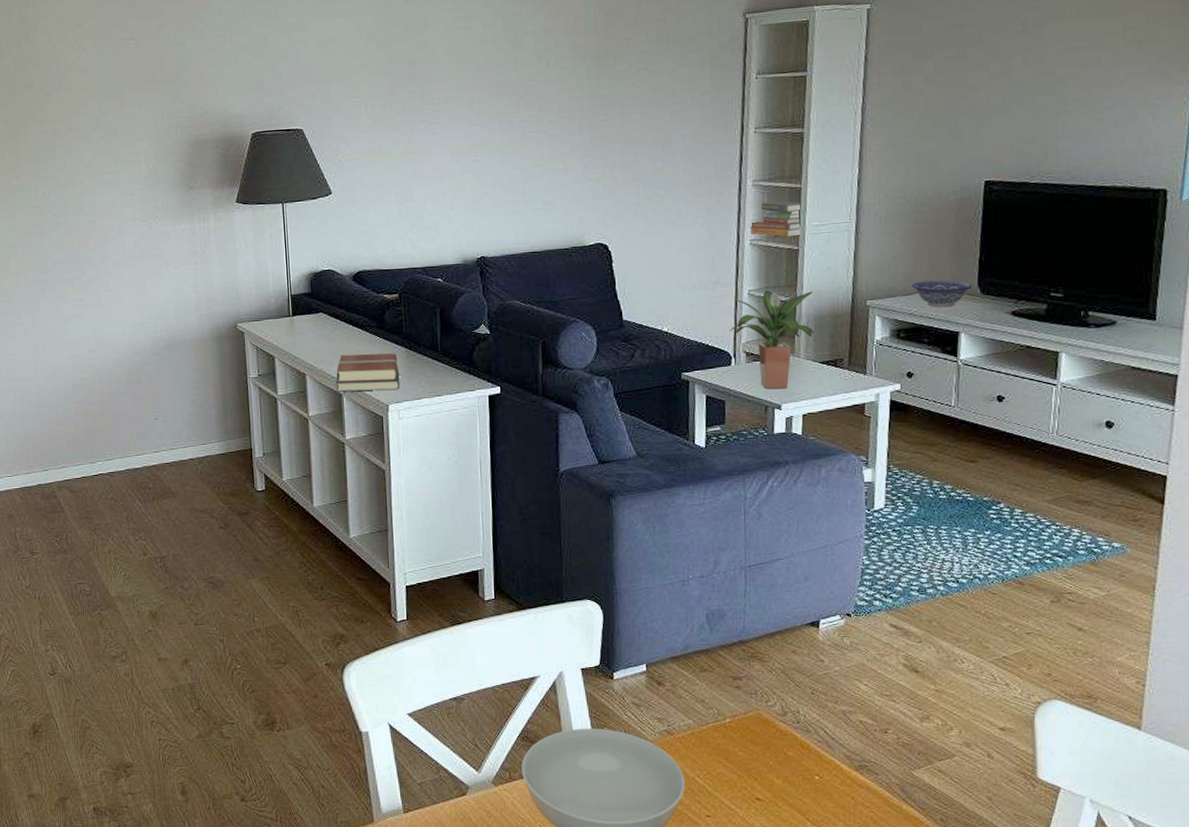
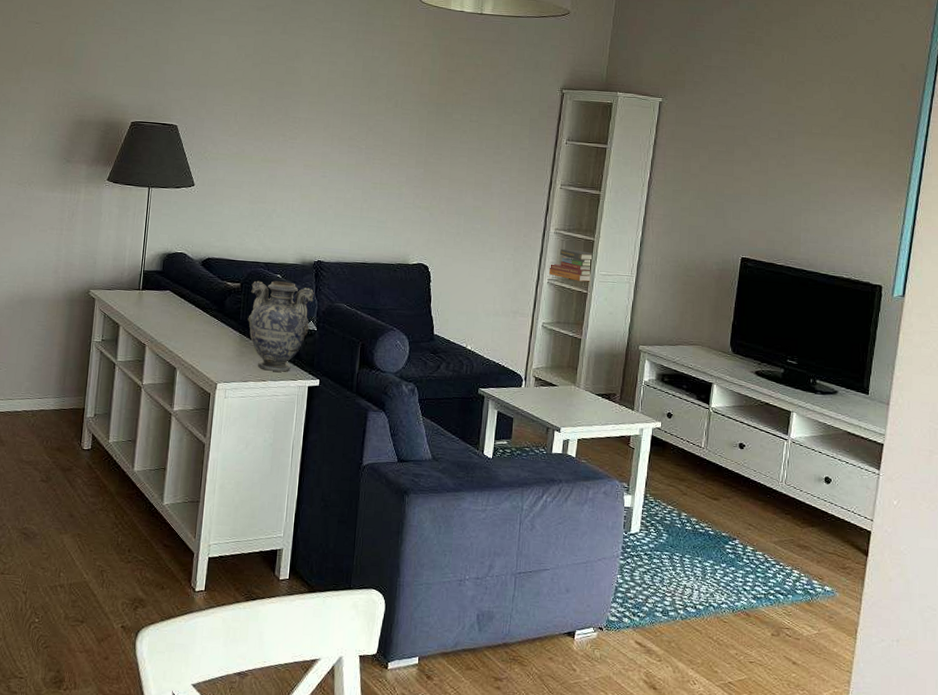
books: present [336,353,400,393] -> none [171,331,232,371]
decorative vase: none [411,285,482,384] -> present [247,280,314,372]
potted plant: present [729,290,815,389] -> none [523,324,596,414]
decorative bowl: present [911,280,973,308] -> none [677,335,726,361]

